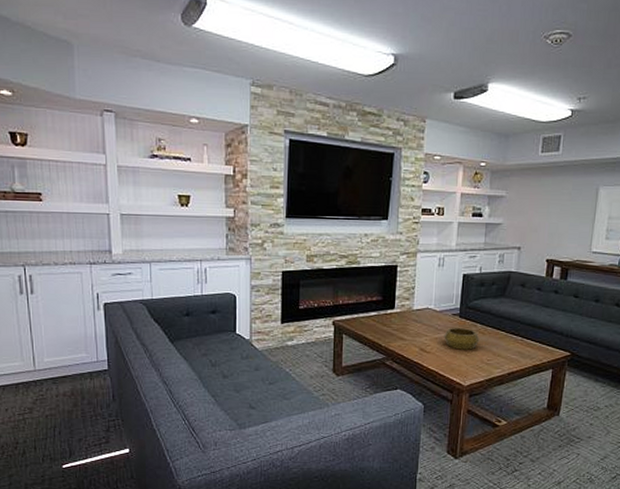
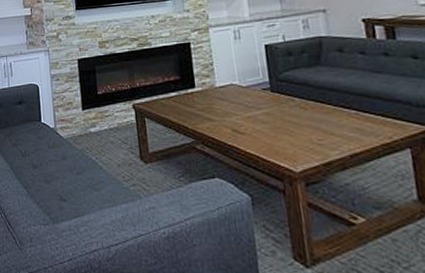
decorative bowl: present [444,327,480,350] -> none [257,103,303,129]

